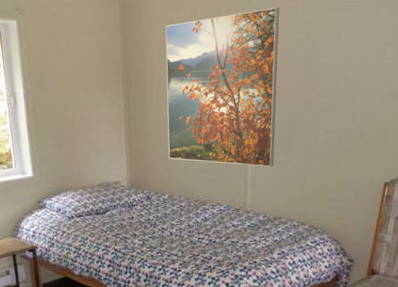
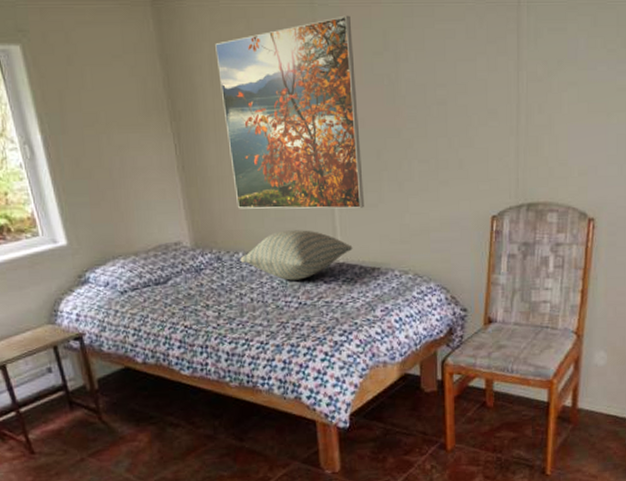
pillow: none [165,180,260,222] -> present [240,230,353,281]

